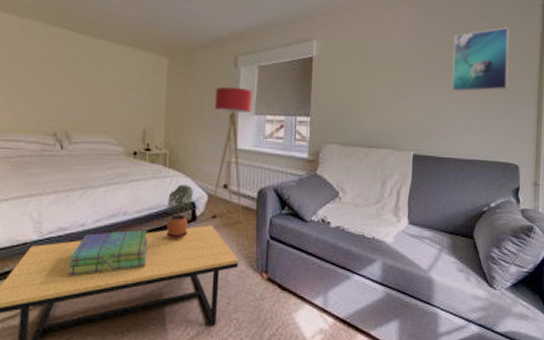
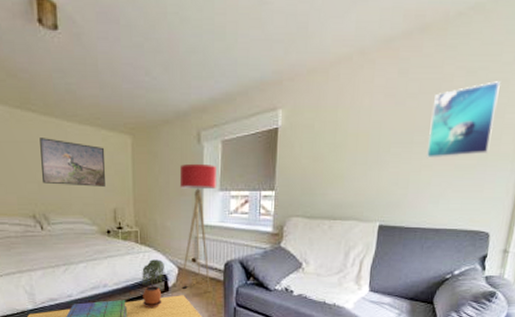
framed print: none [70,55,140,106] -> present [40,138,105,187]

